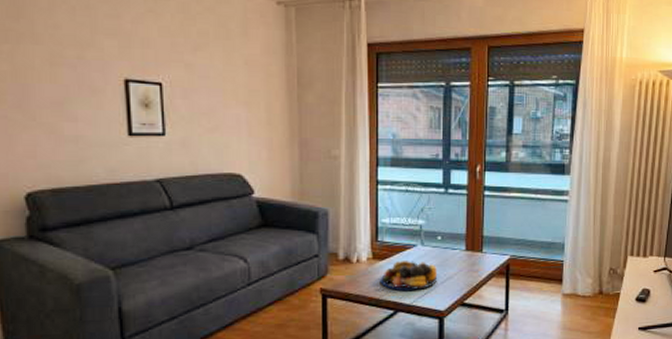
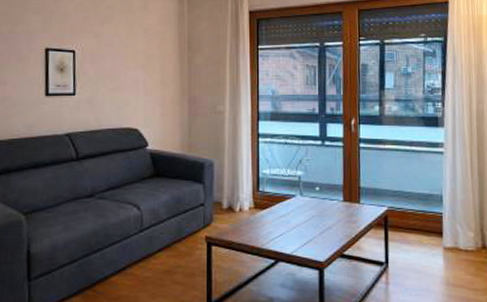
fruit bowl: present [380,260,438,291] -> none [261,209,317,241]

